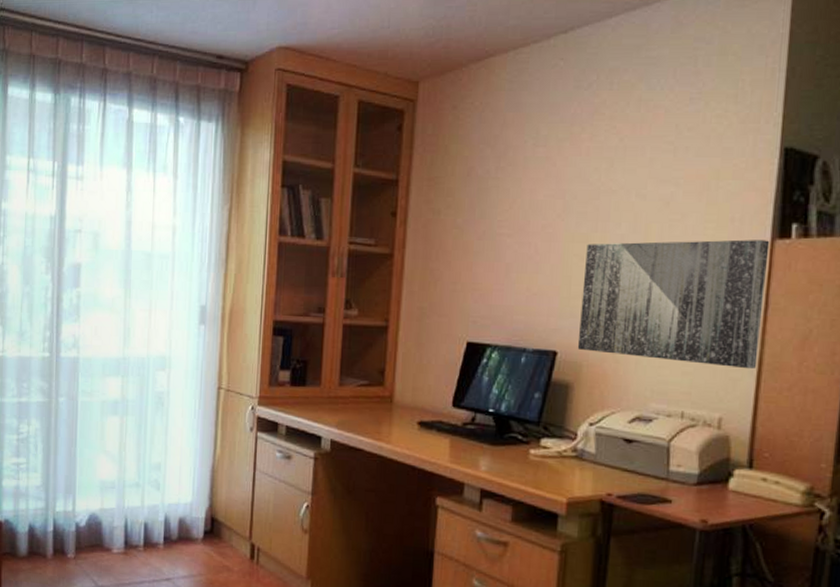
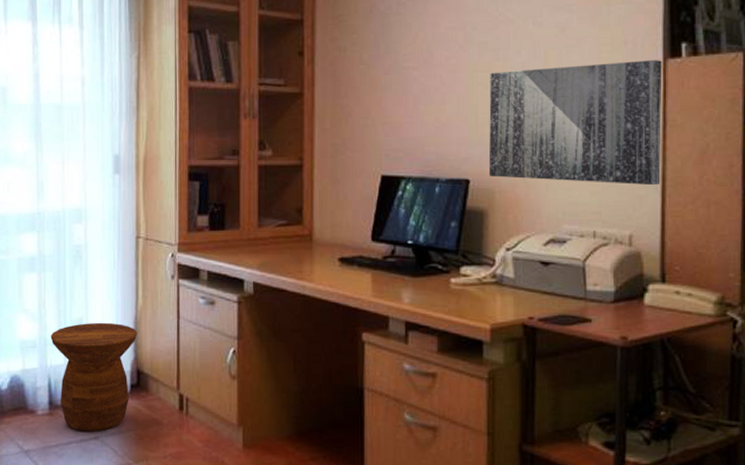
side table: none [129,468,214,574] -> present [50,322,138,432]

